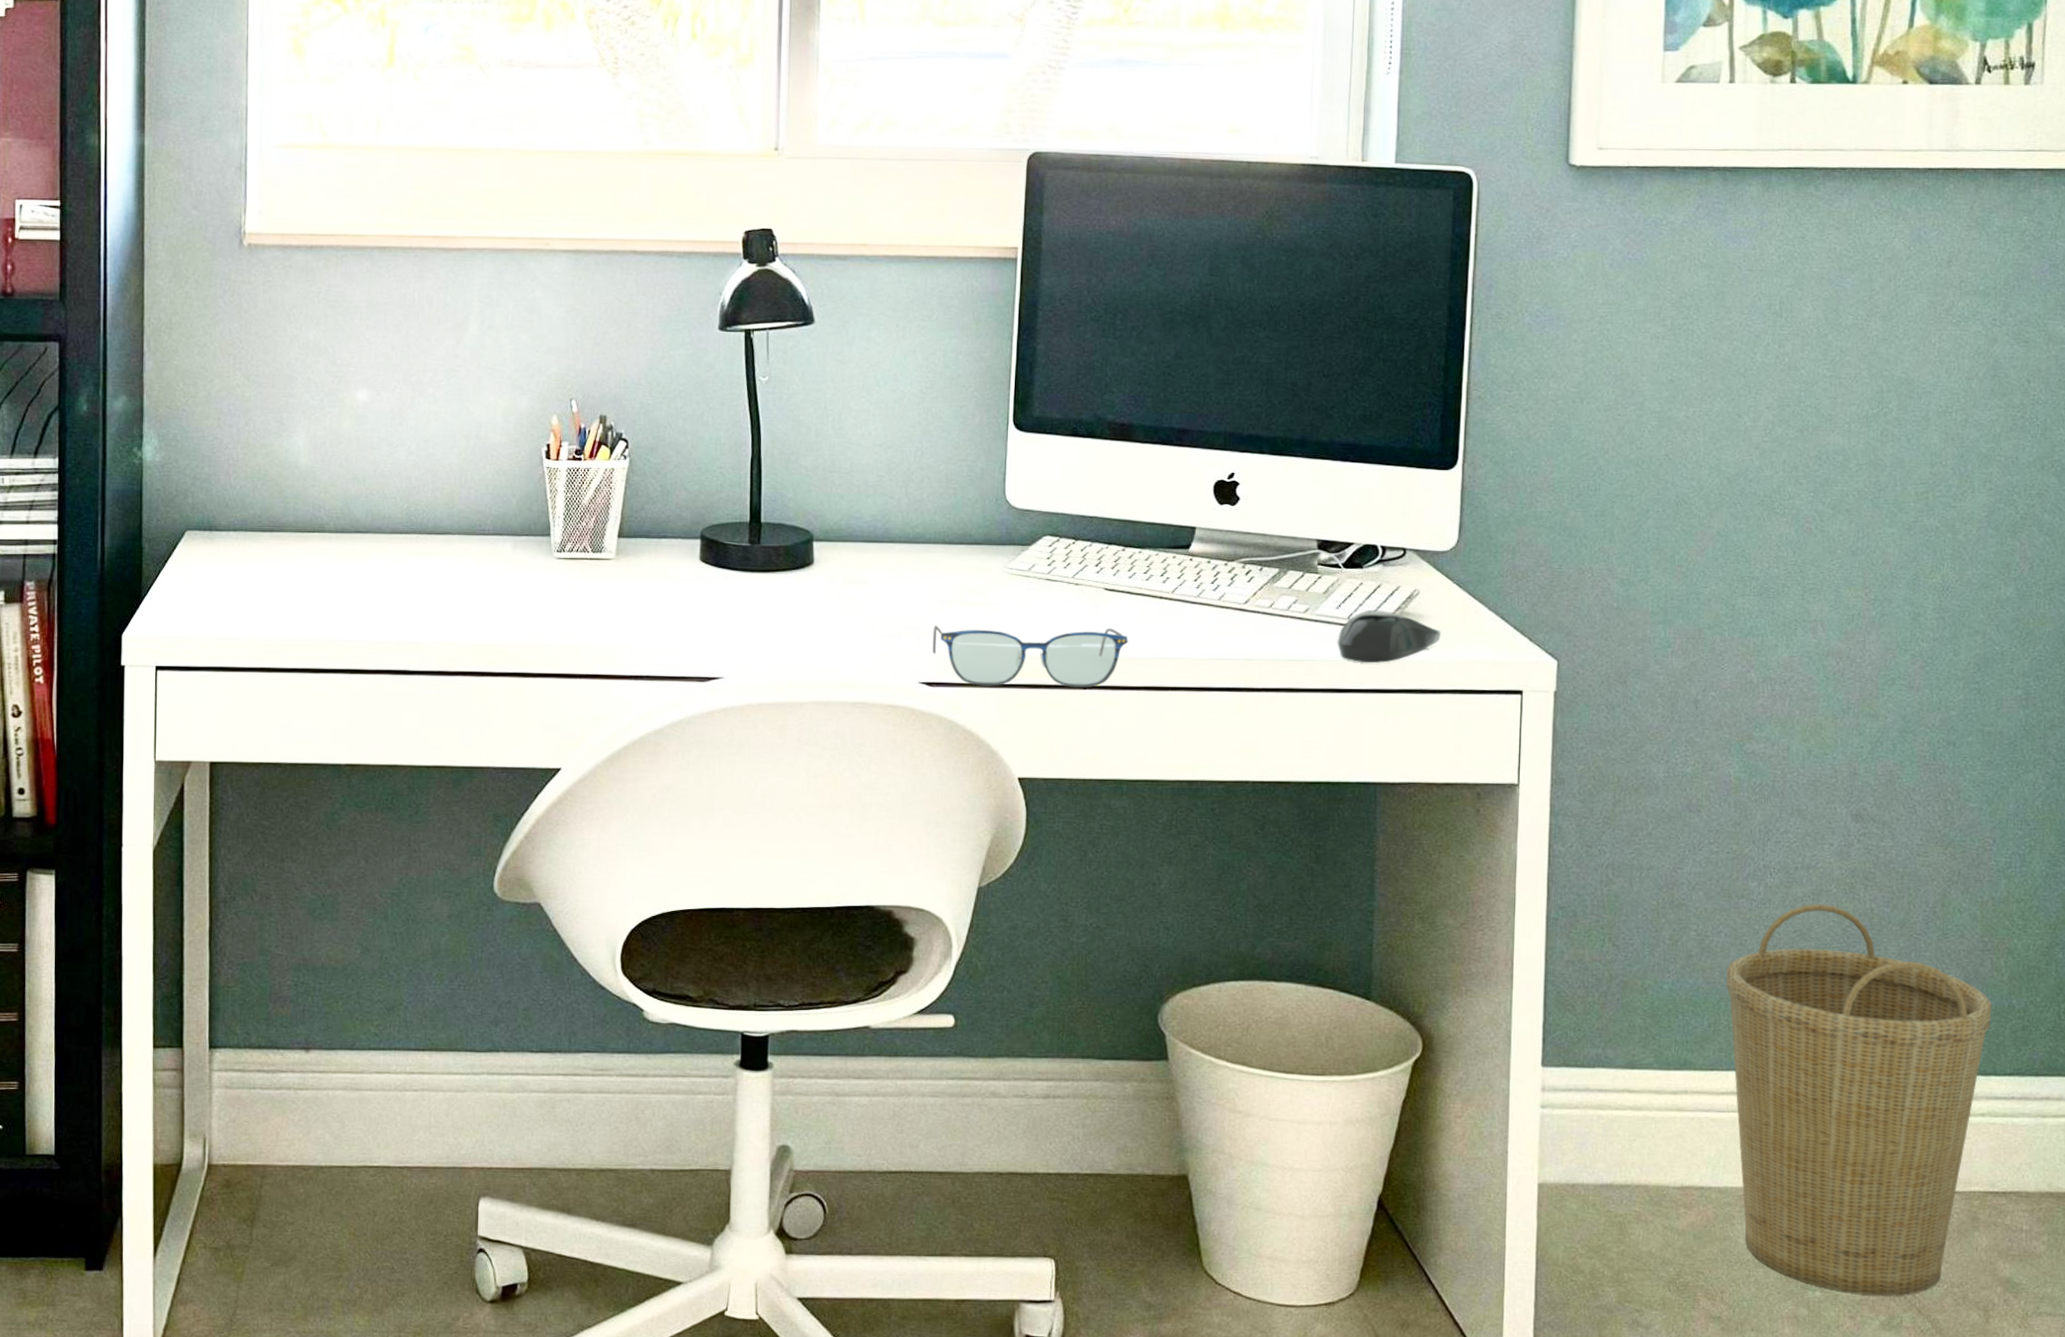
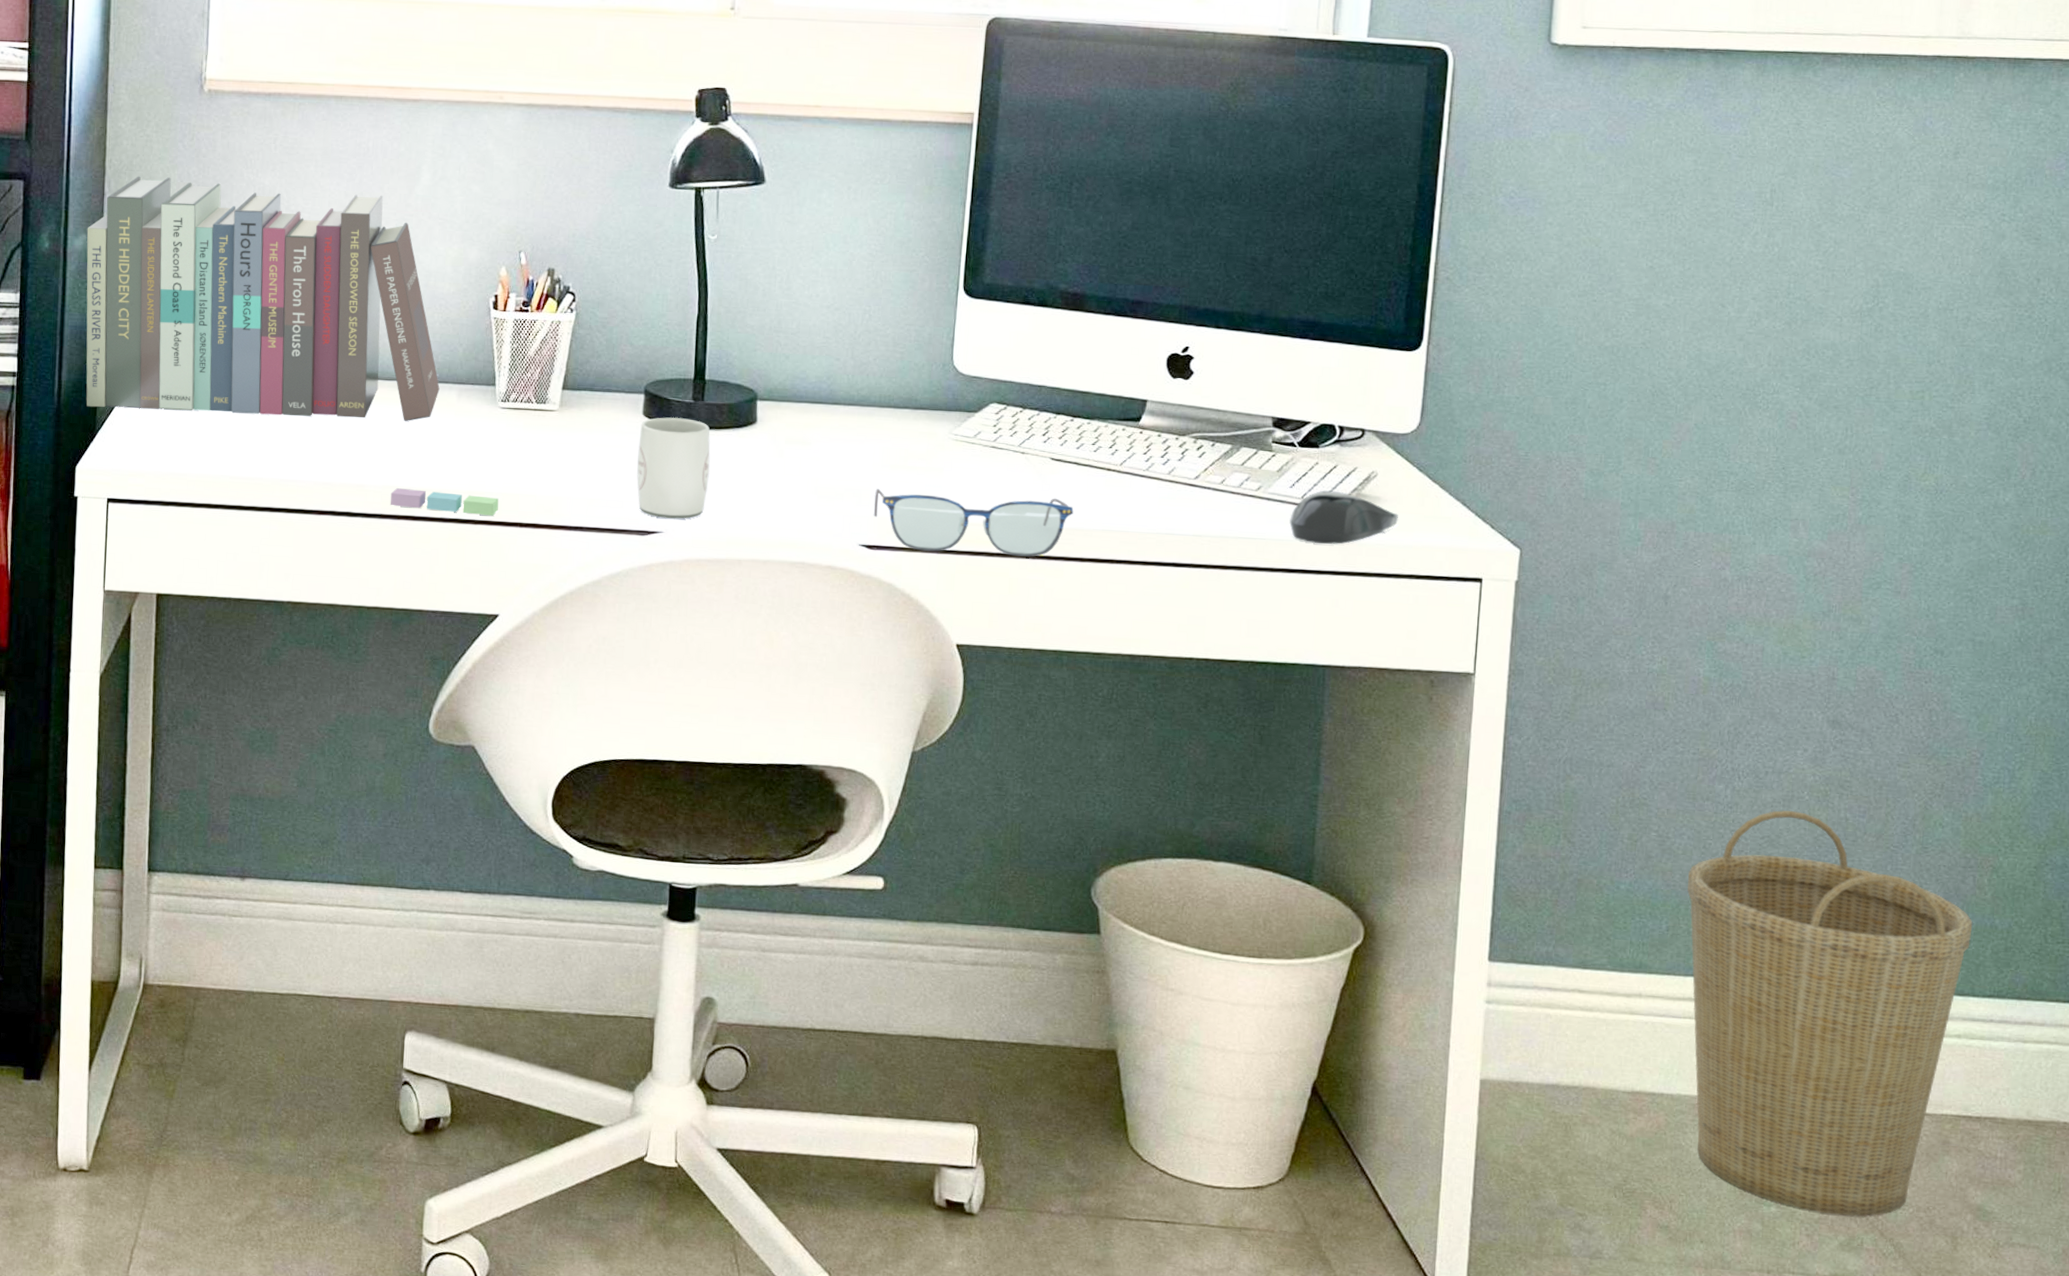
books: none [126,334,494,575] -> present [86,176,440,421]
sticky notes: none [447,644,557,668] -> present [390,488,499,516]
mug: none [695,562,769,664] -> present [637,417,710,519]

